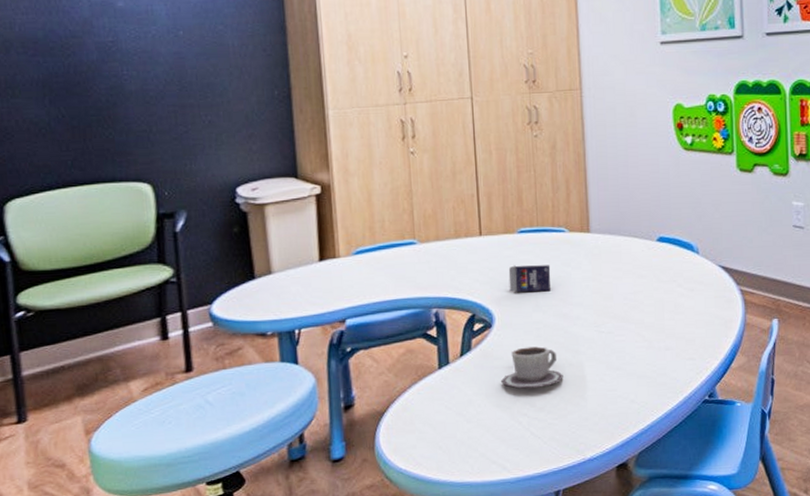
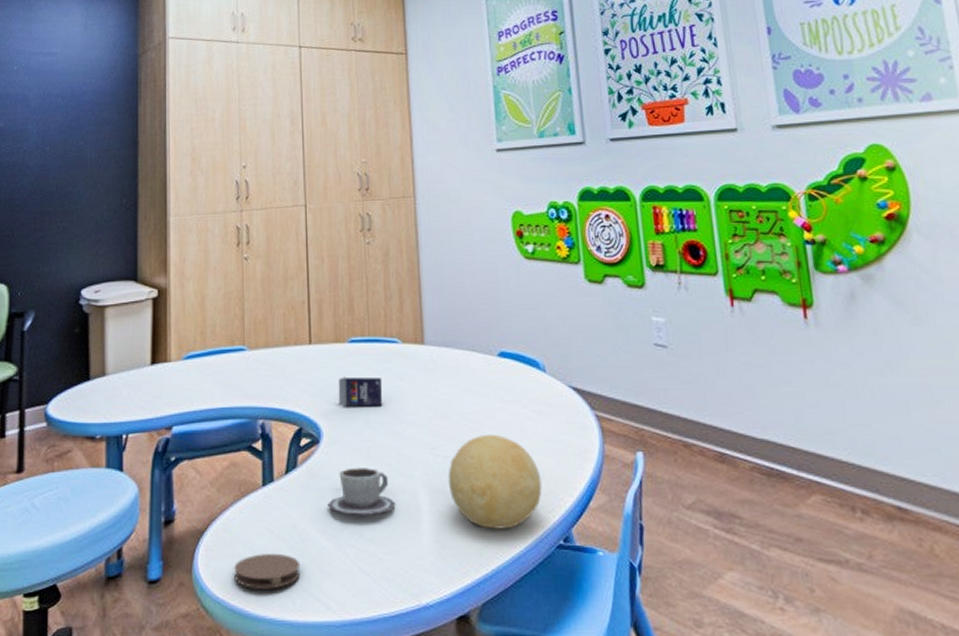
coaster: none [415,427,478,458] -> present [234,554,301,589]
decorative ball: none [610,310,692,391] -> present [448,434,542,529]

